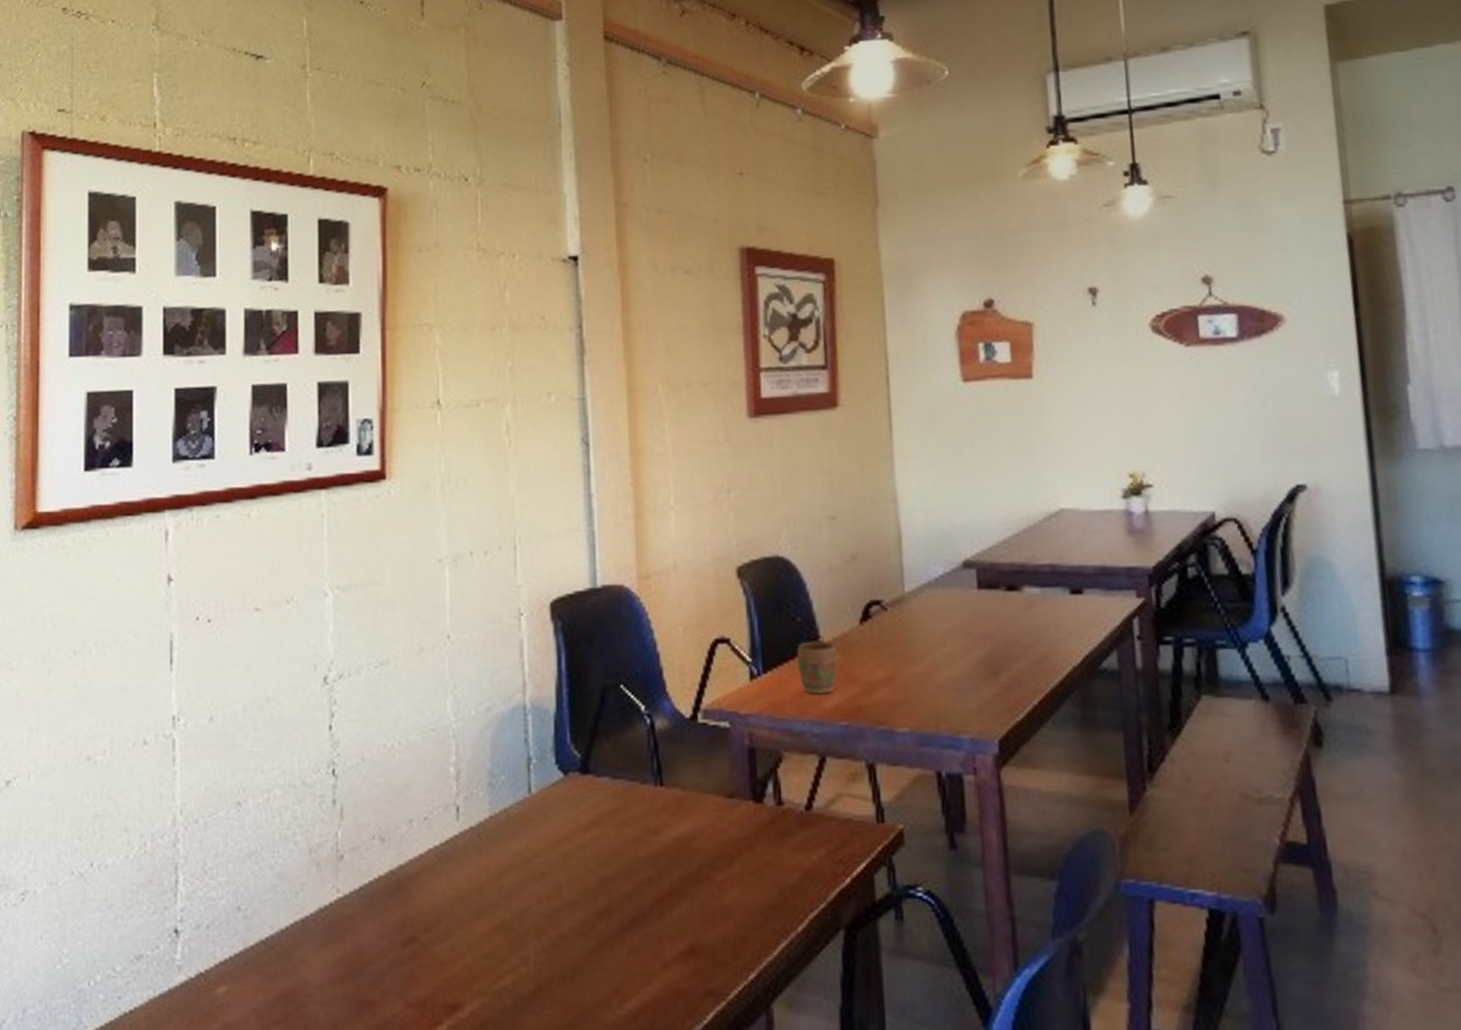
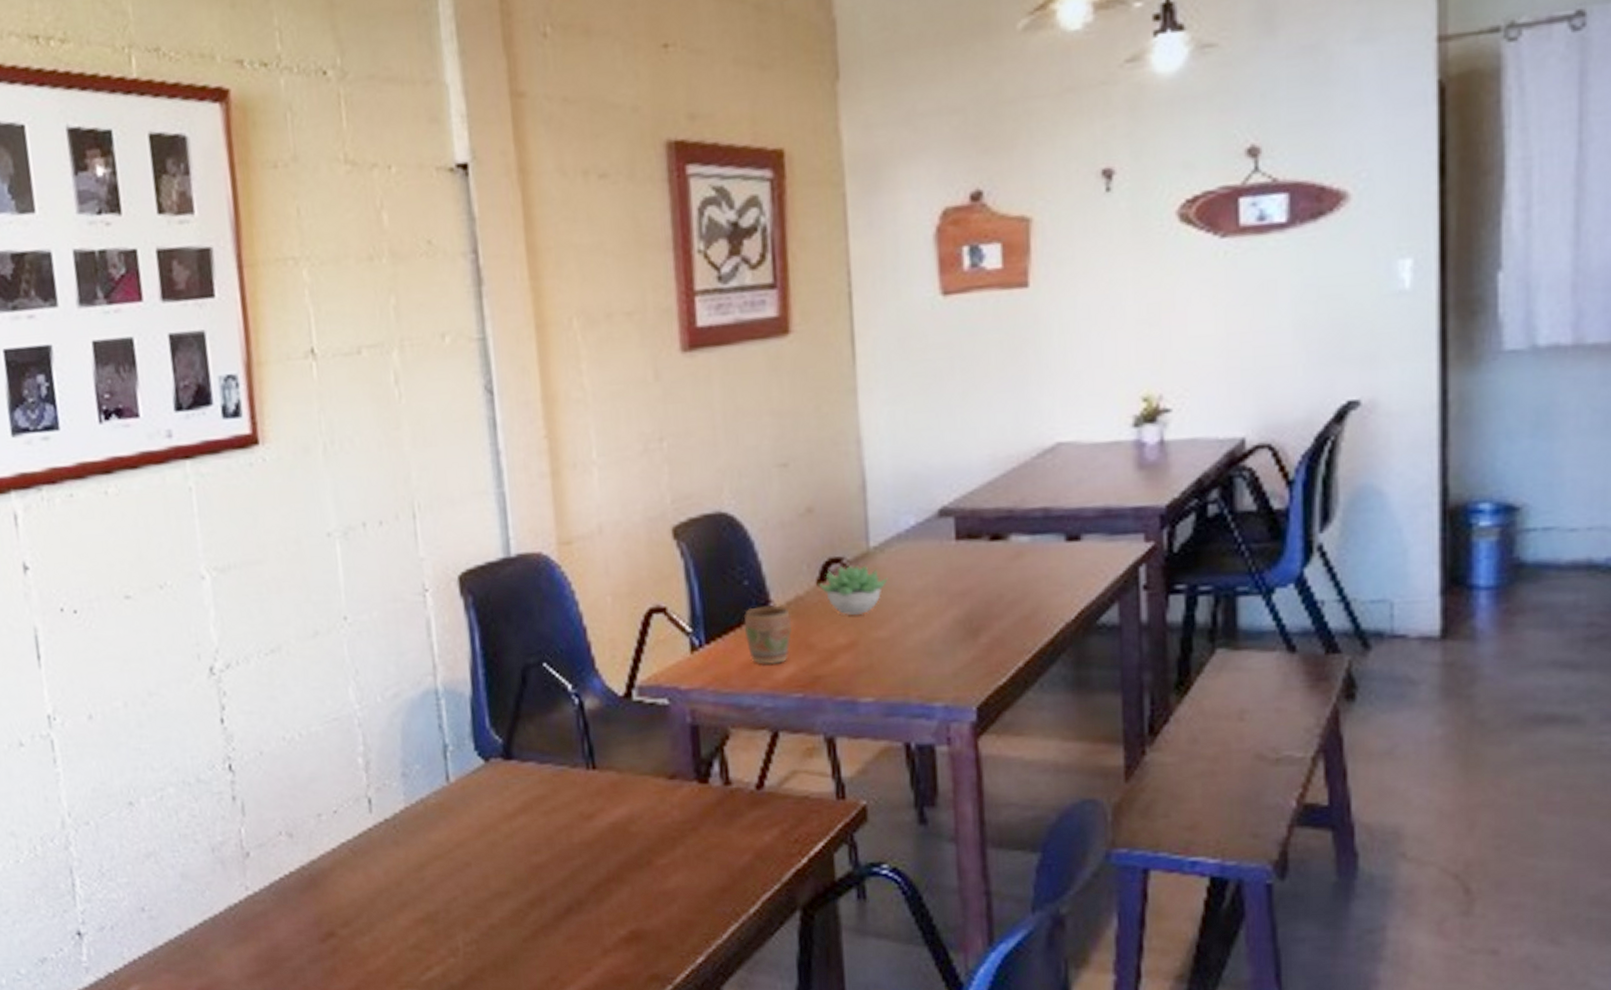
succulent plant: none [861,608,921,652] -> present [818,565,888,615]

